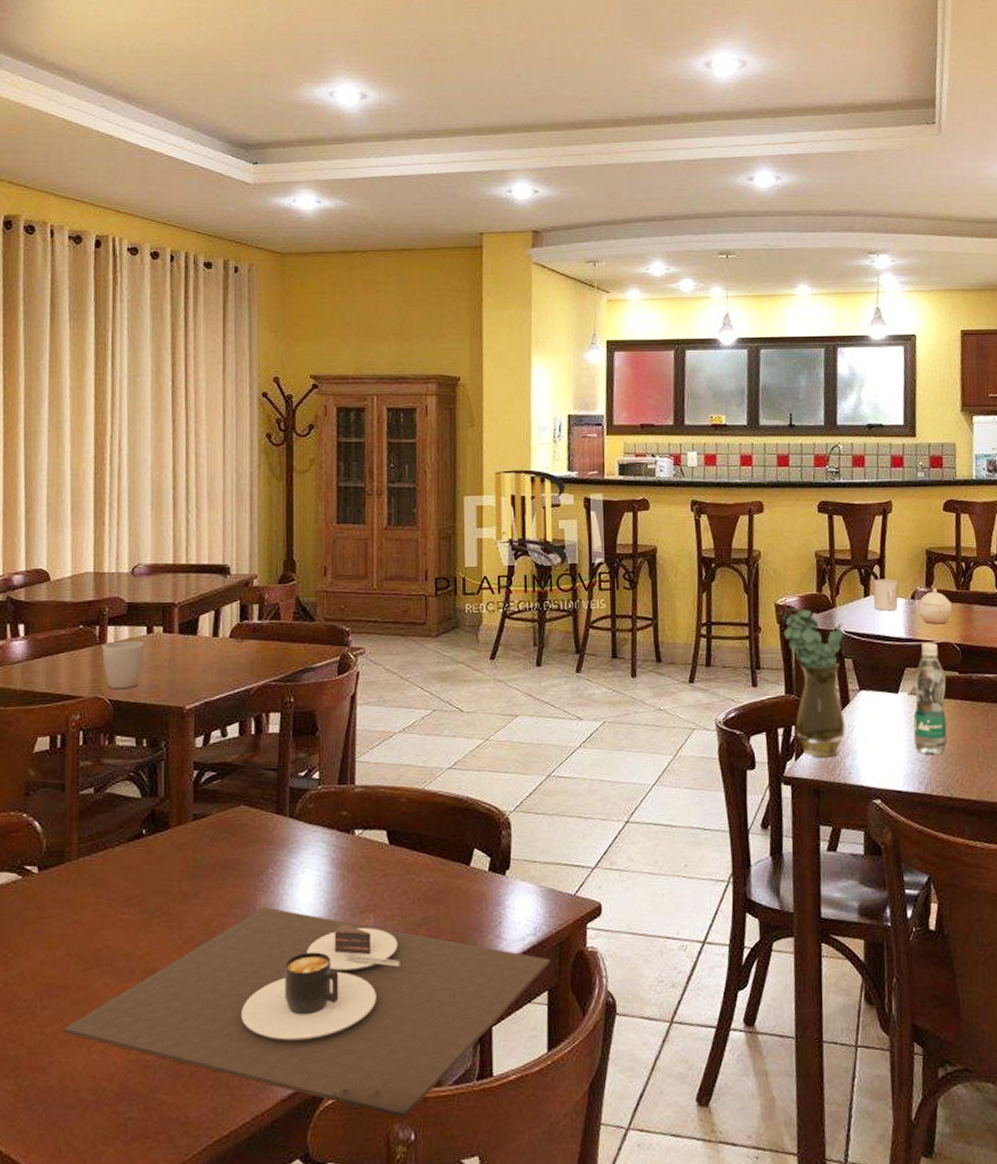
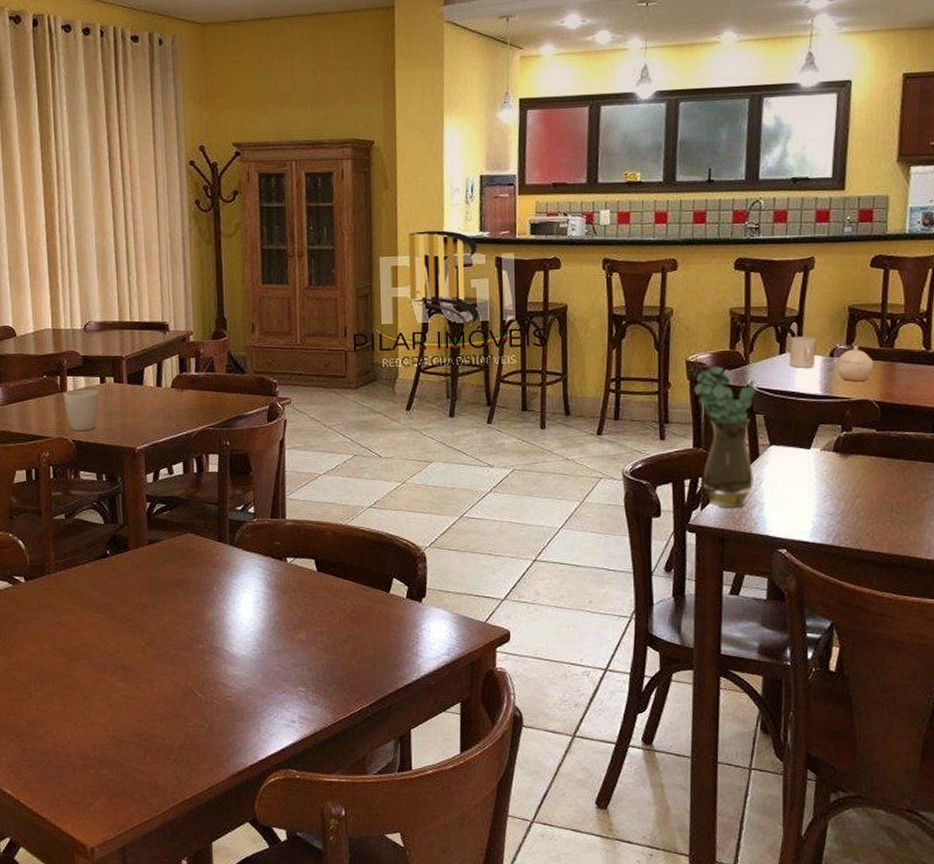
place setting: present [63,907,551,1118] -> none [53,619,463,797]
bottle: present [913,643,947,756] -> none [824,400,863,509]

